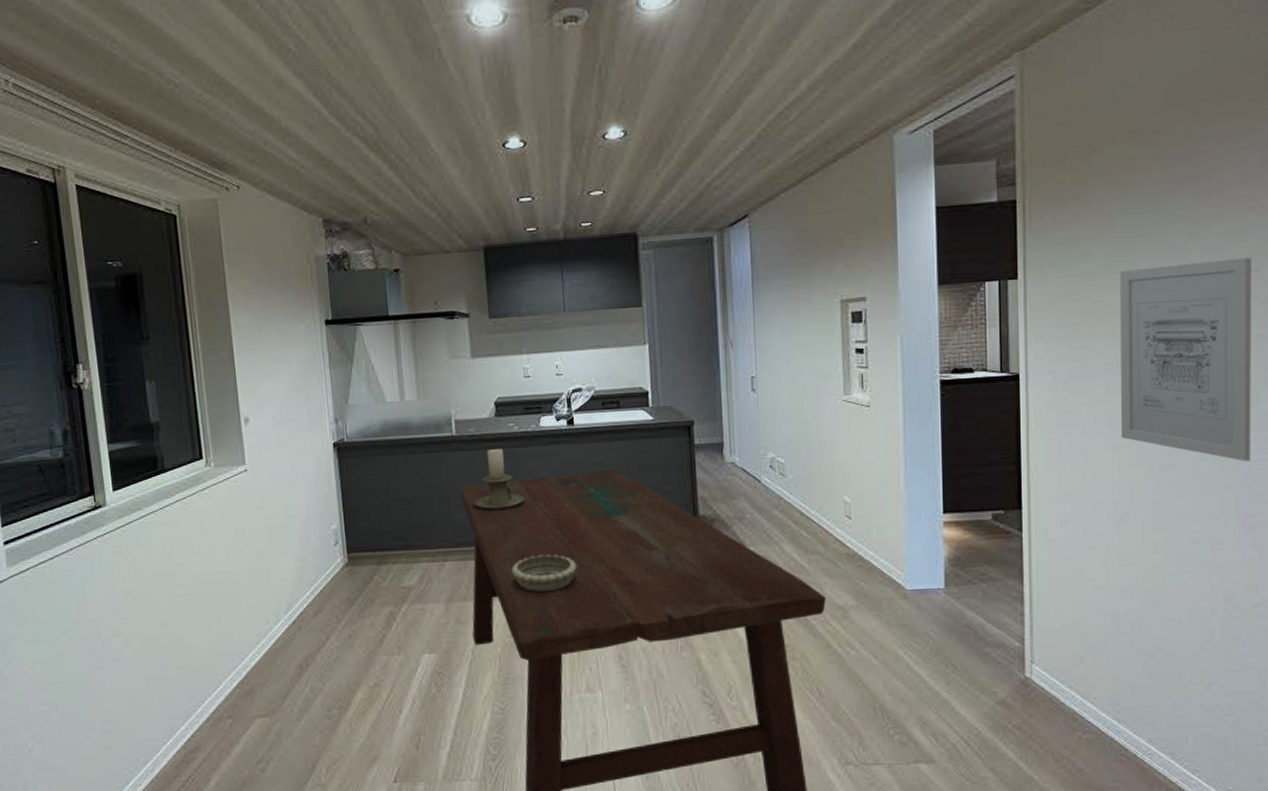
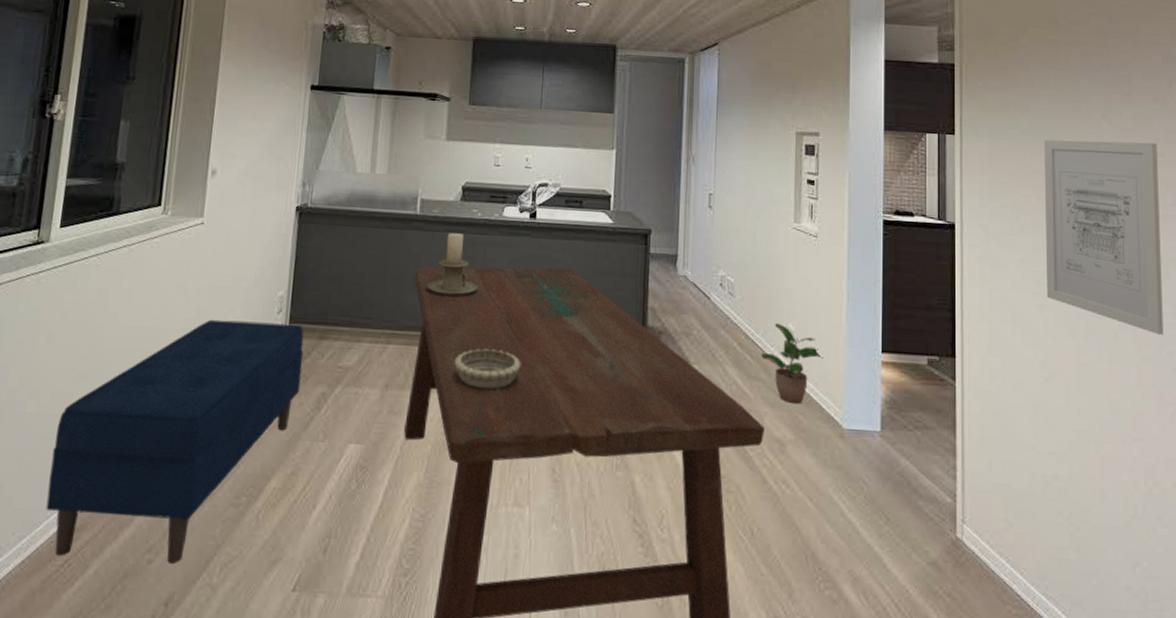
bench: none [154,553,369,774] -> present [45,319,304,563]
potted plant: none [817,497,882,572] -> present [761,323,823,404]

